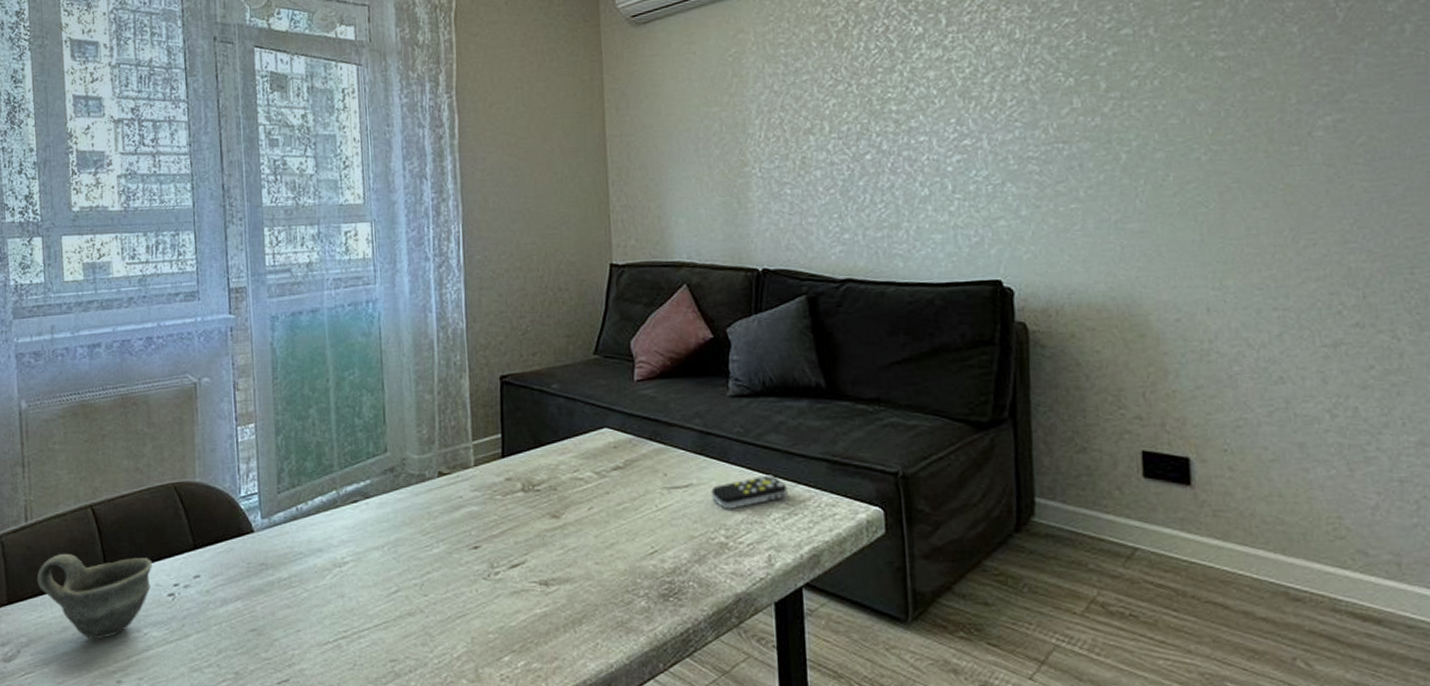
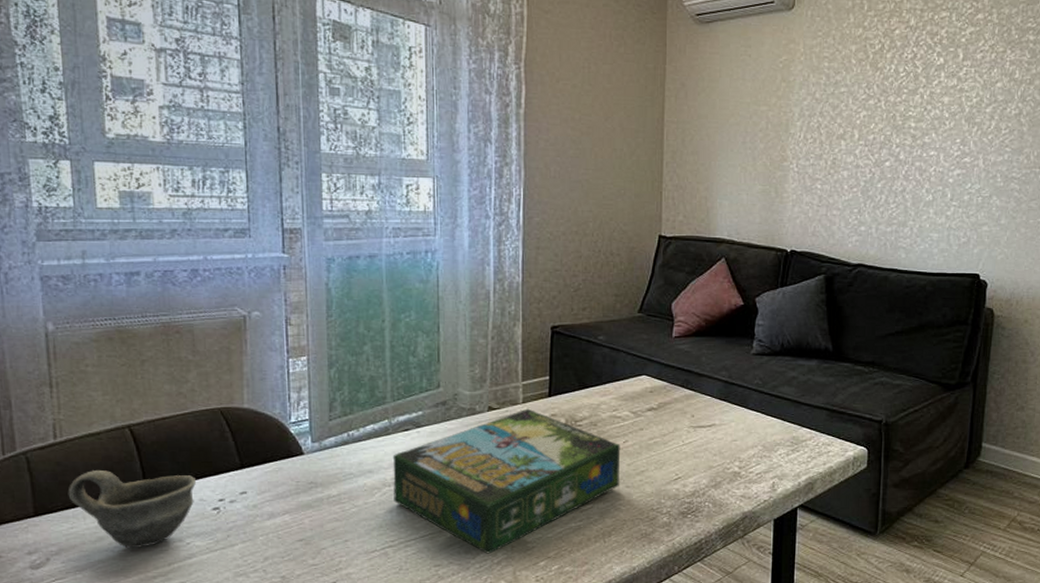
board game: none [342,472,587,647] -> present [392,408,621,554]
remote control: present [711,474,788,509] -> none [730,419,793,445]

